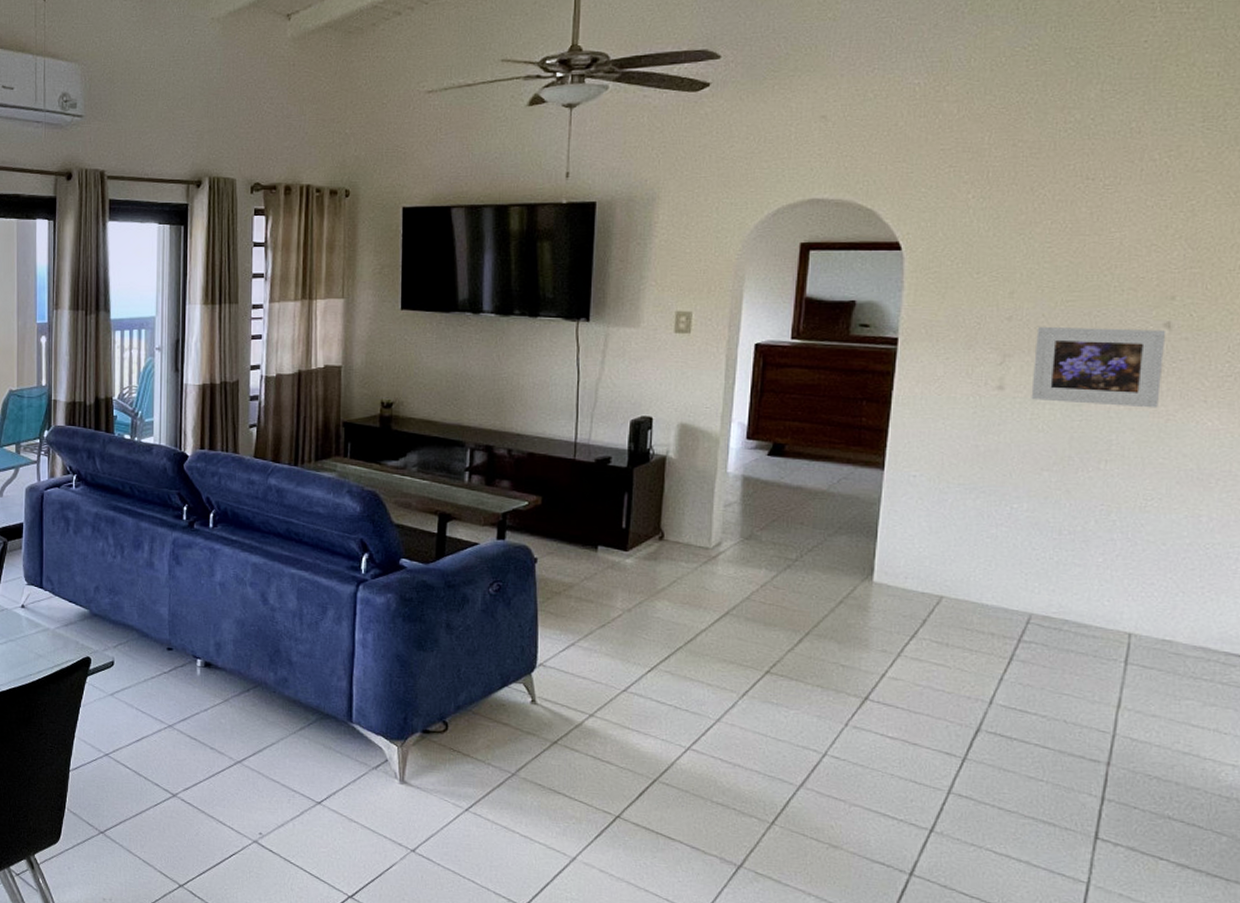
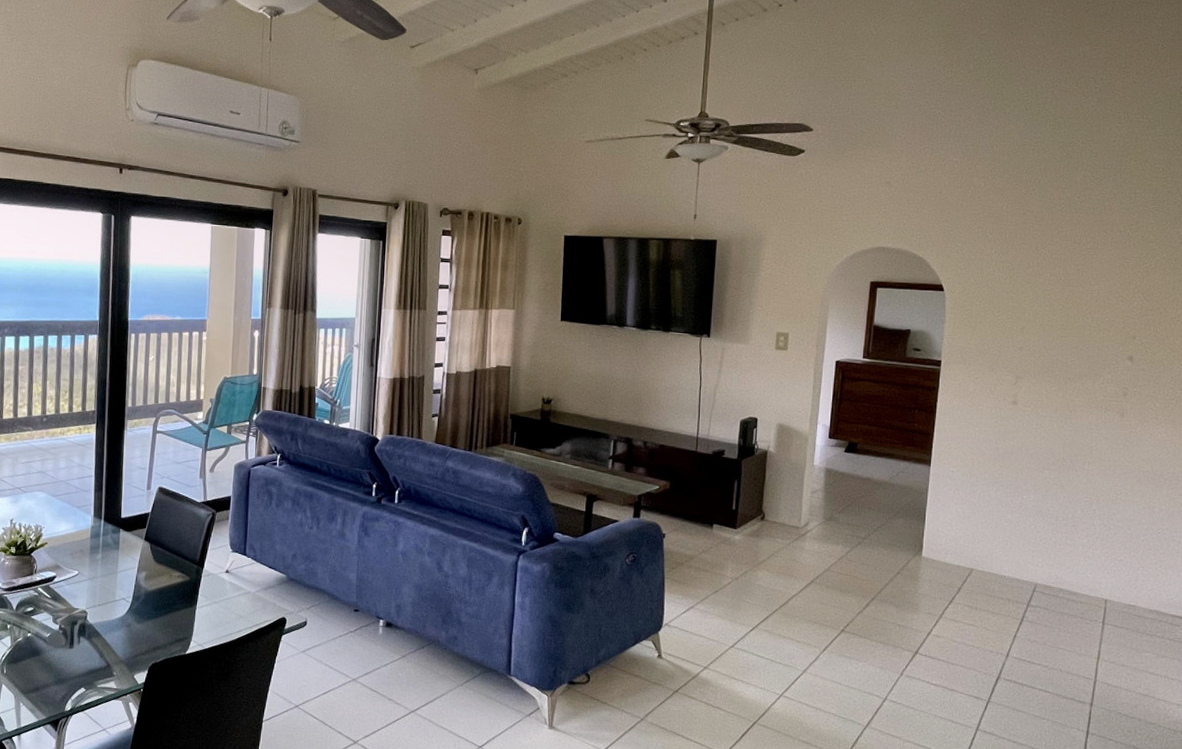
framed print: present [1031,327,1167,408] -> none [1036,356,1130,423]

